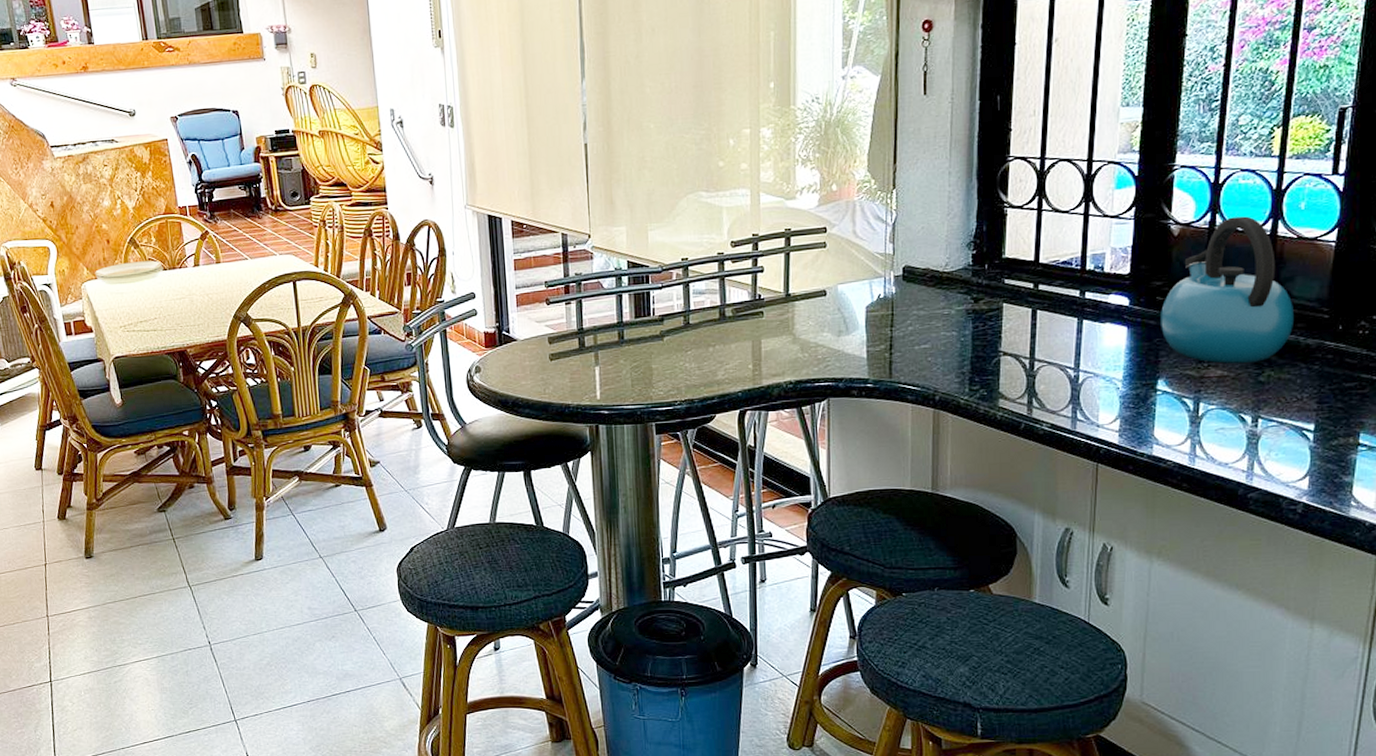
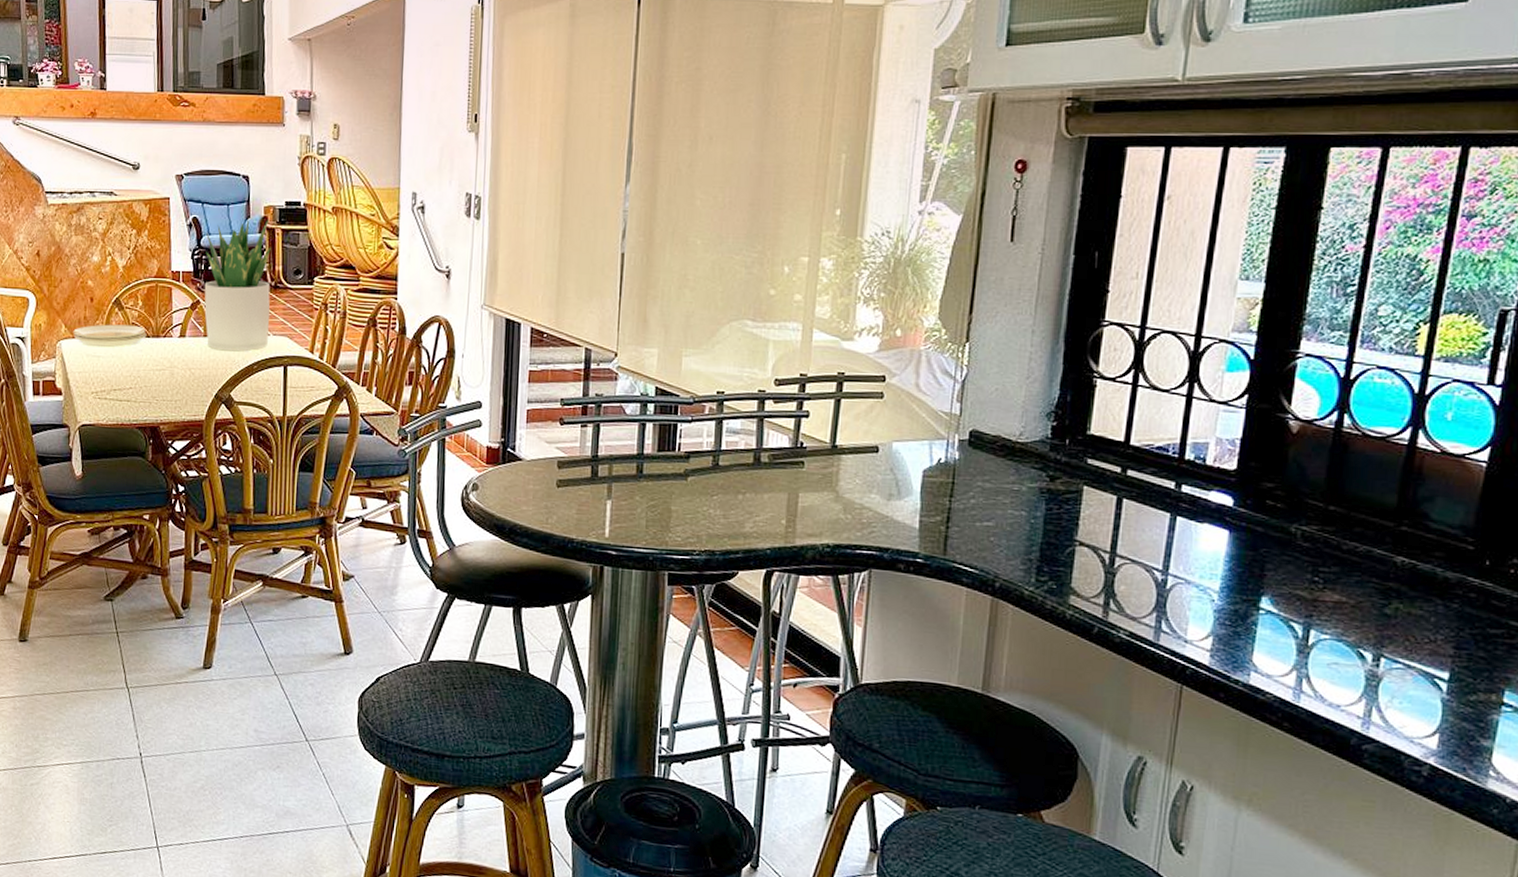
planter: none [206,148,276,275] -> present [204,218,271,352]
kettle: present [1161,216,1295,365] -> none [1269,419,1433,592]

